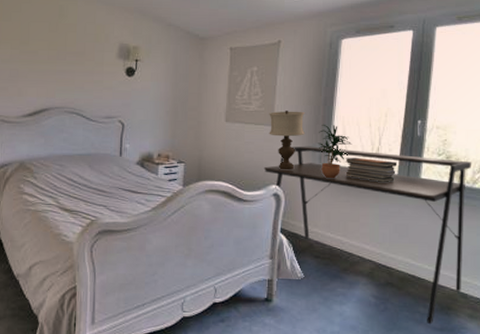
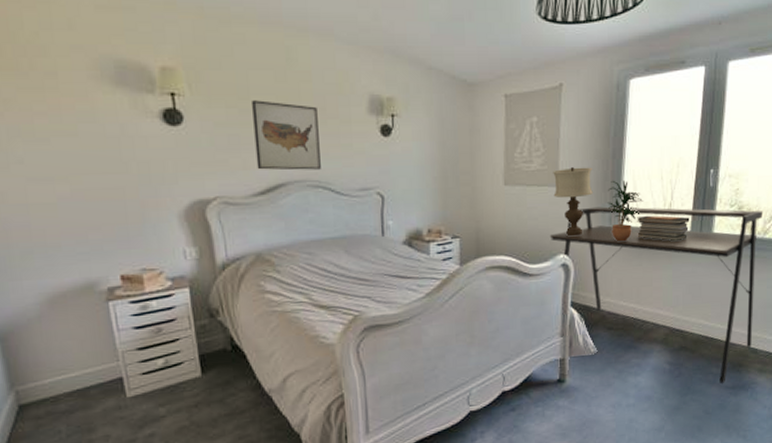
wall art: none [28,44,78,100] -> present [252,100,321,171]

